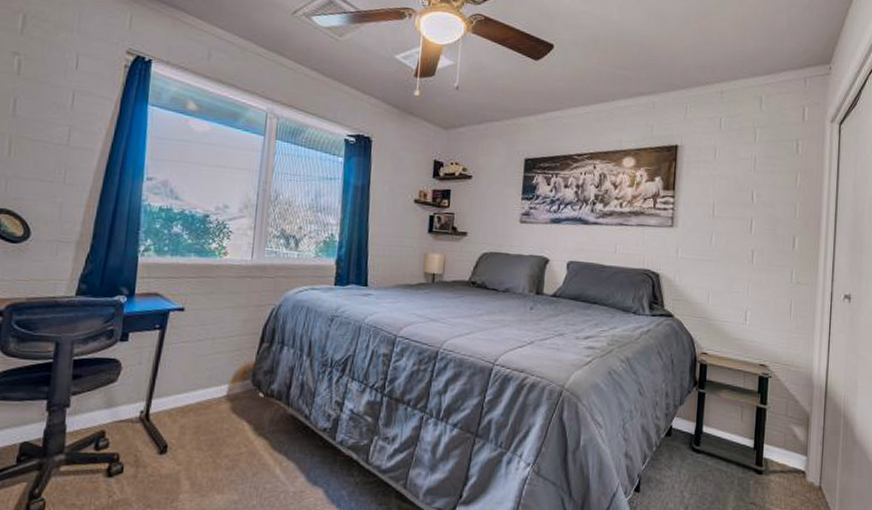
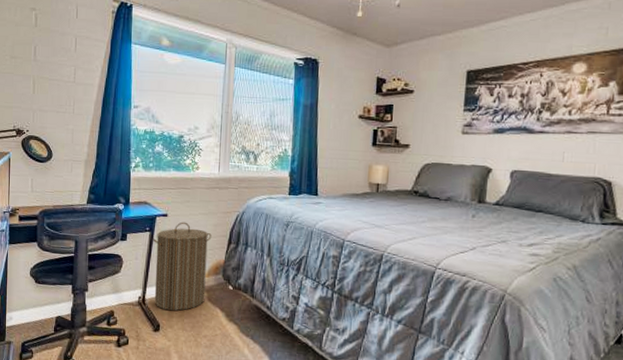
laundry hamper: none [161,317,240,427] -> present [151,222,212,311]

